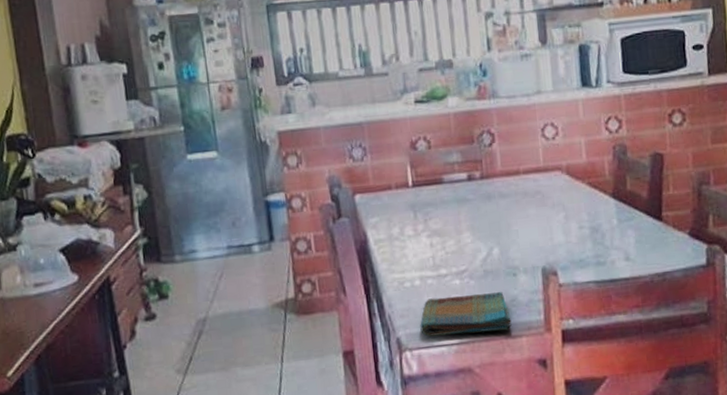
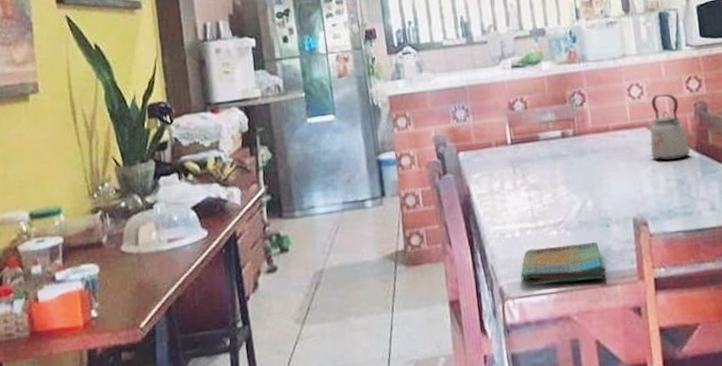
kettle: none [560,135,606,207] -> present [646,94,690,161]

